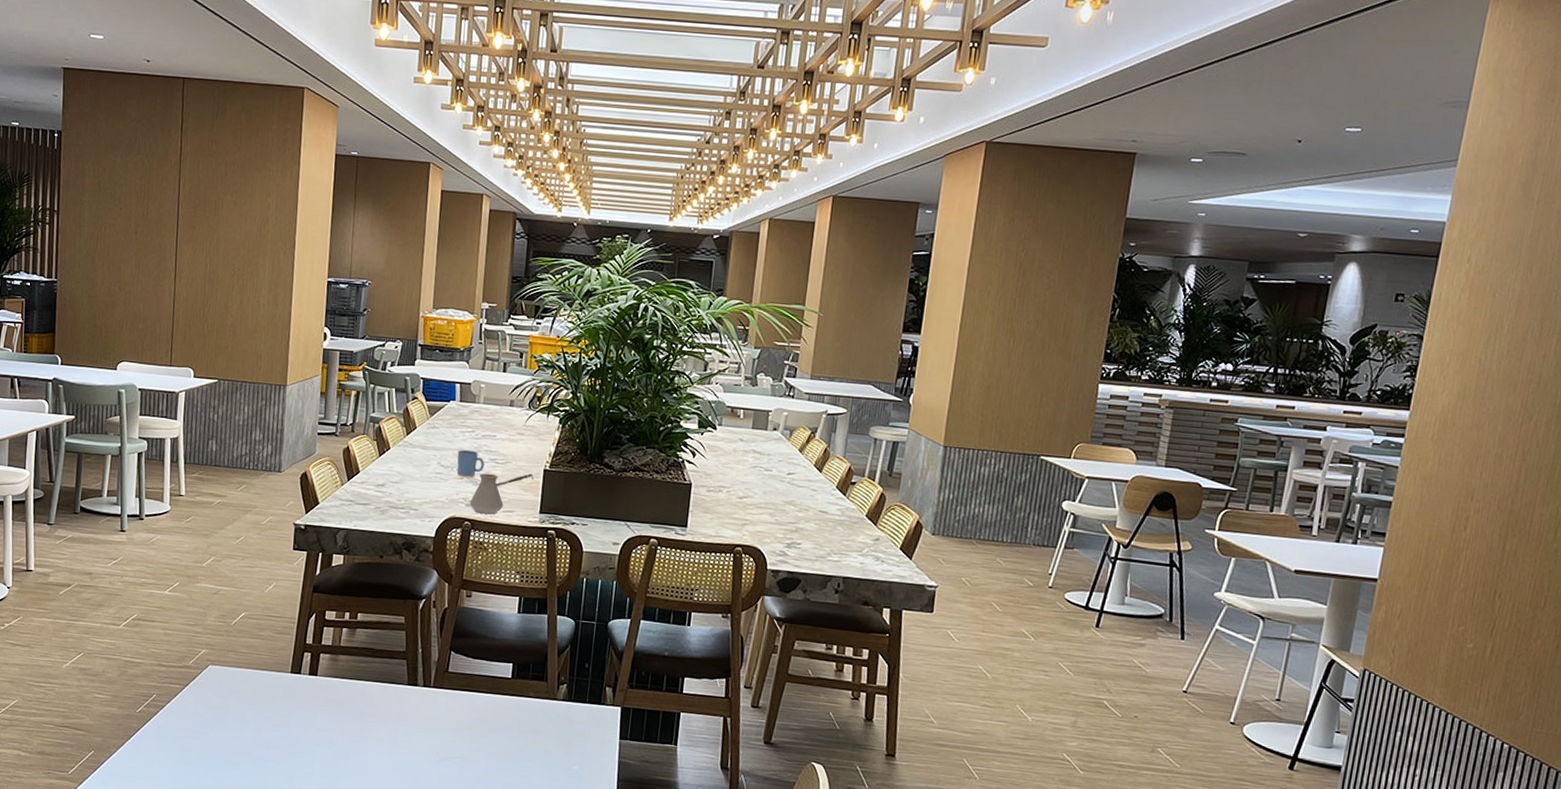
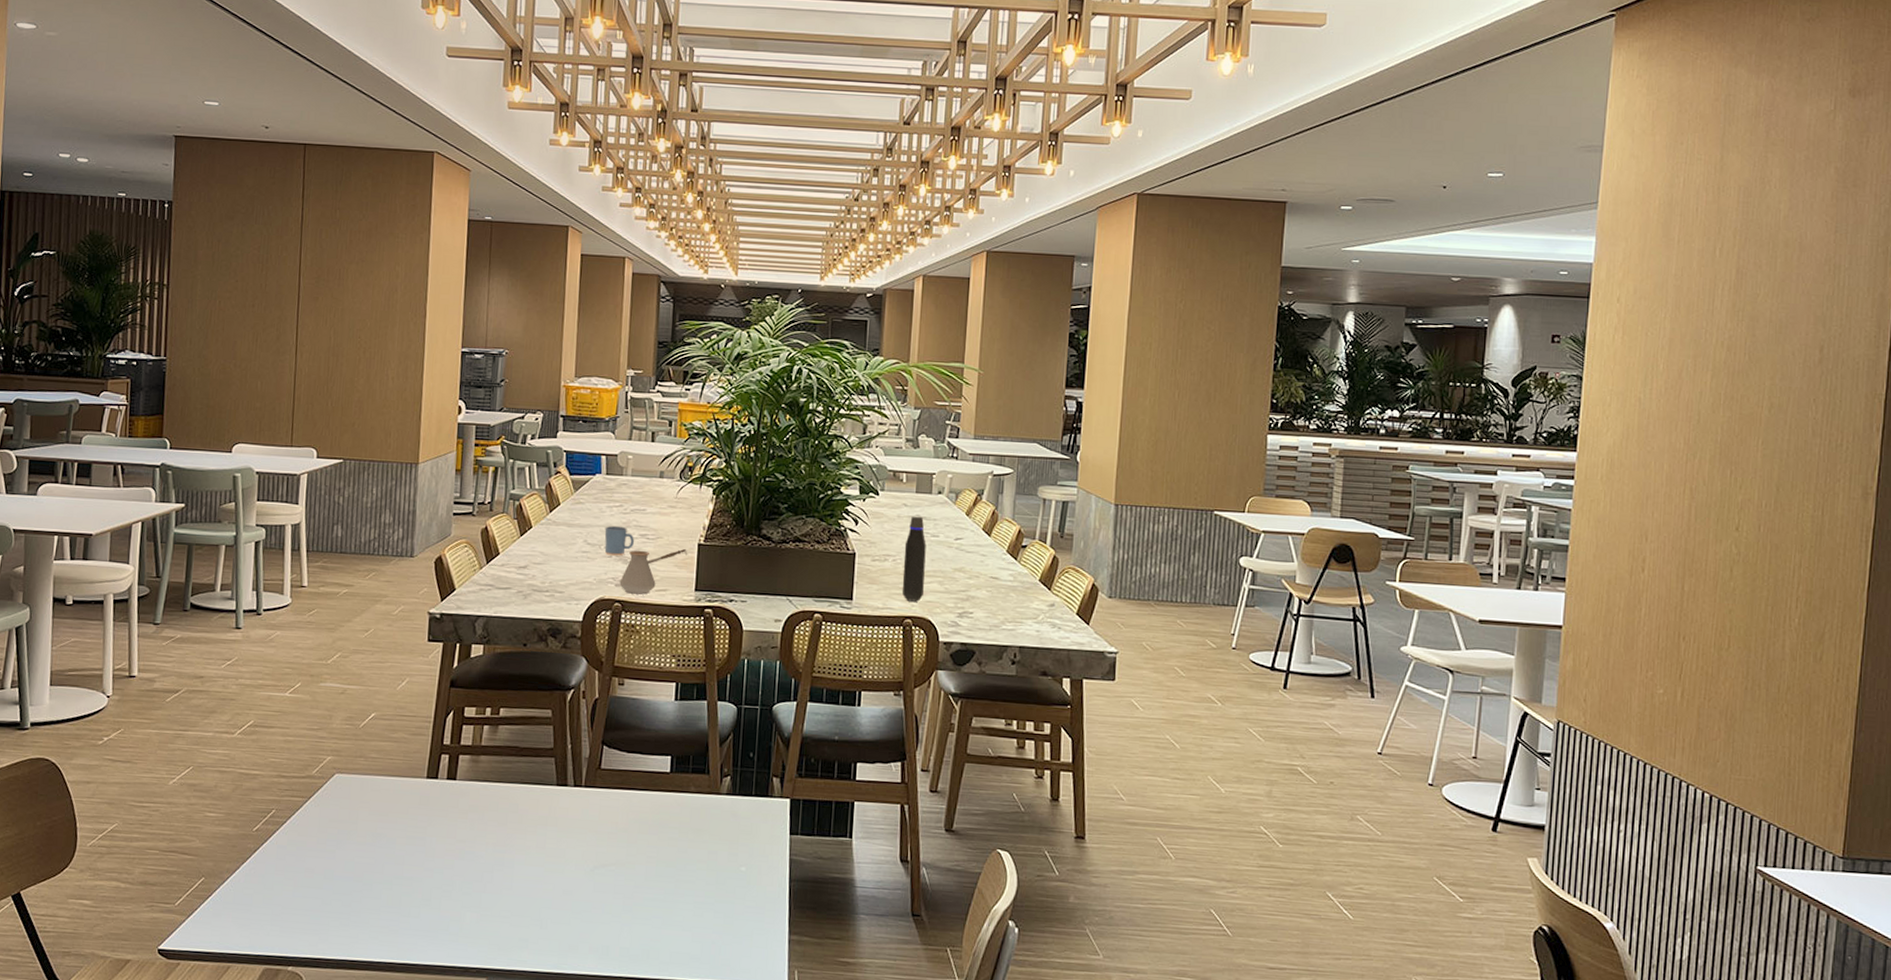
water bottle: none [734,450,760,532] -> present [901,516,926,602]

